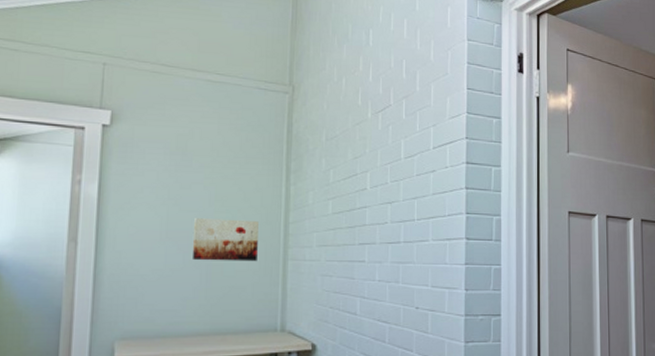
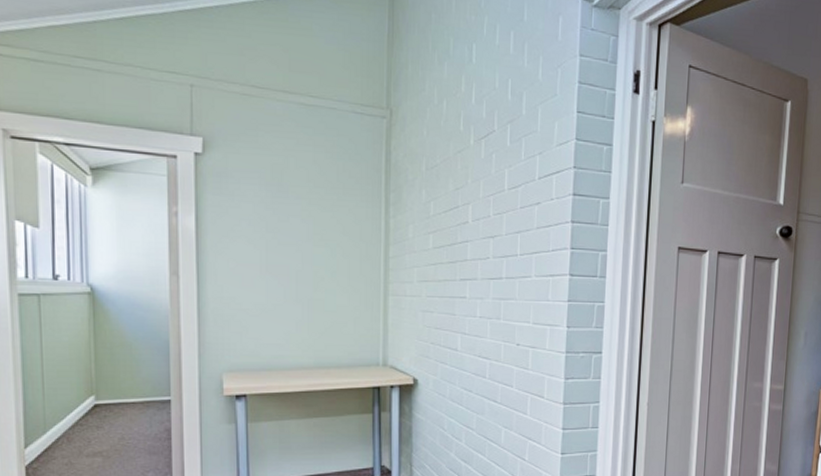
wall art: present [193,218,259,262] -> none [294,252,358,297]

